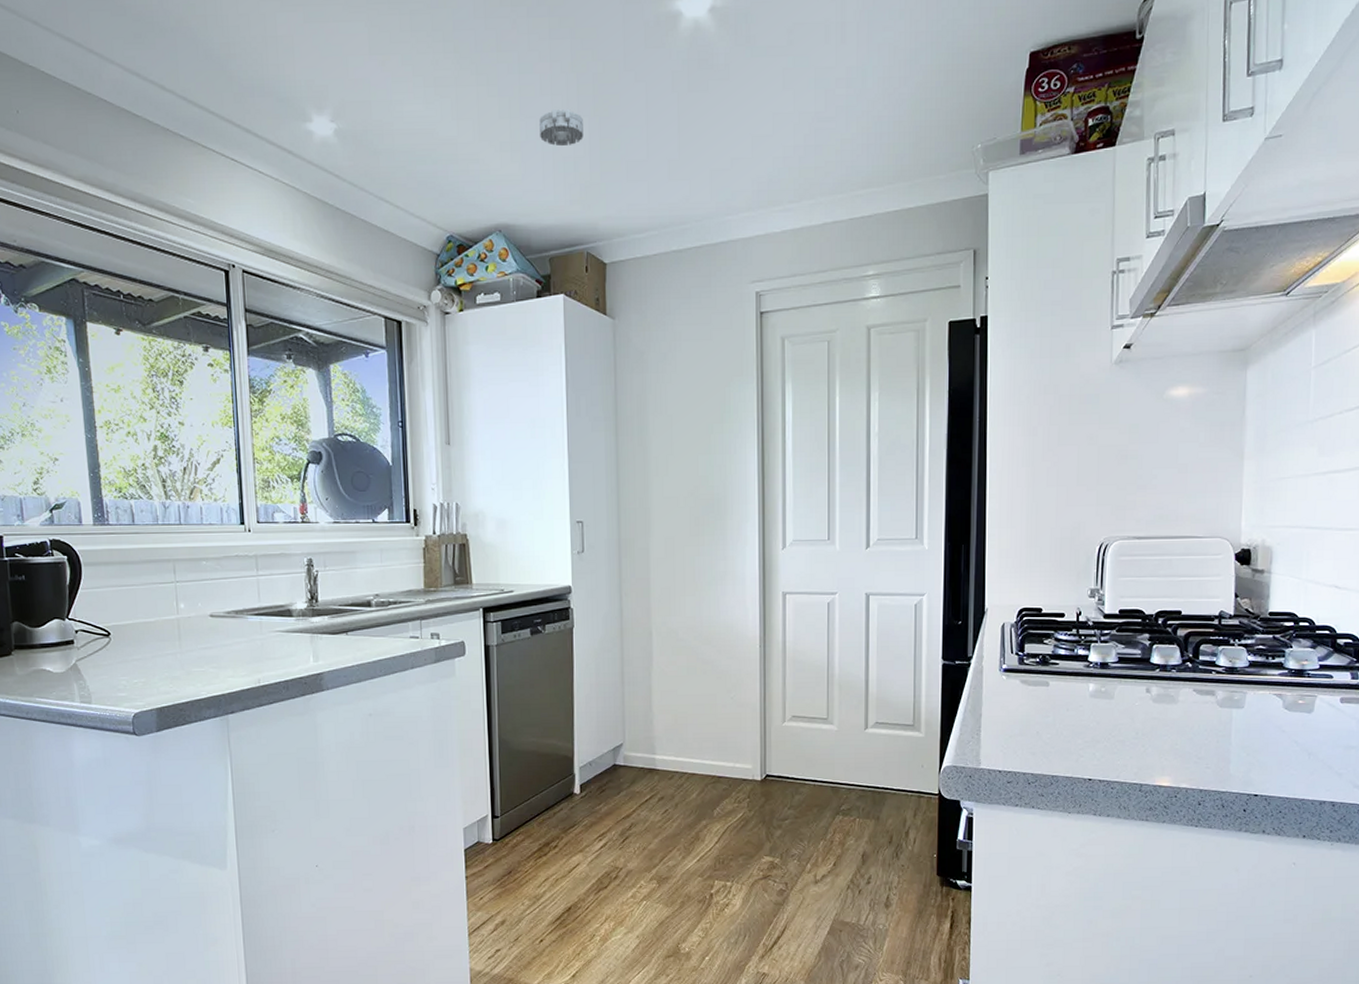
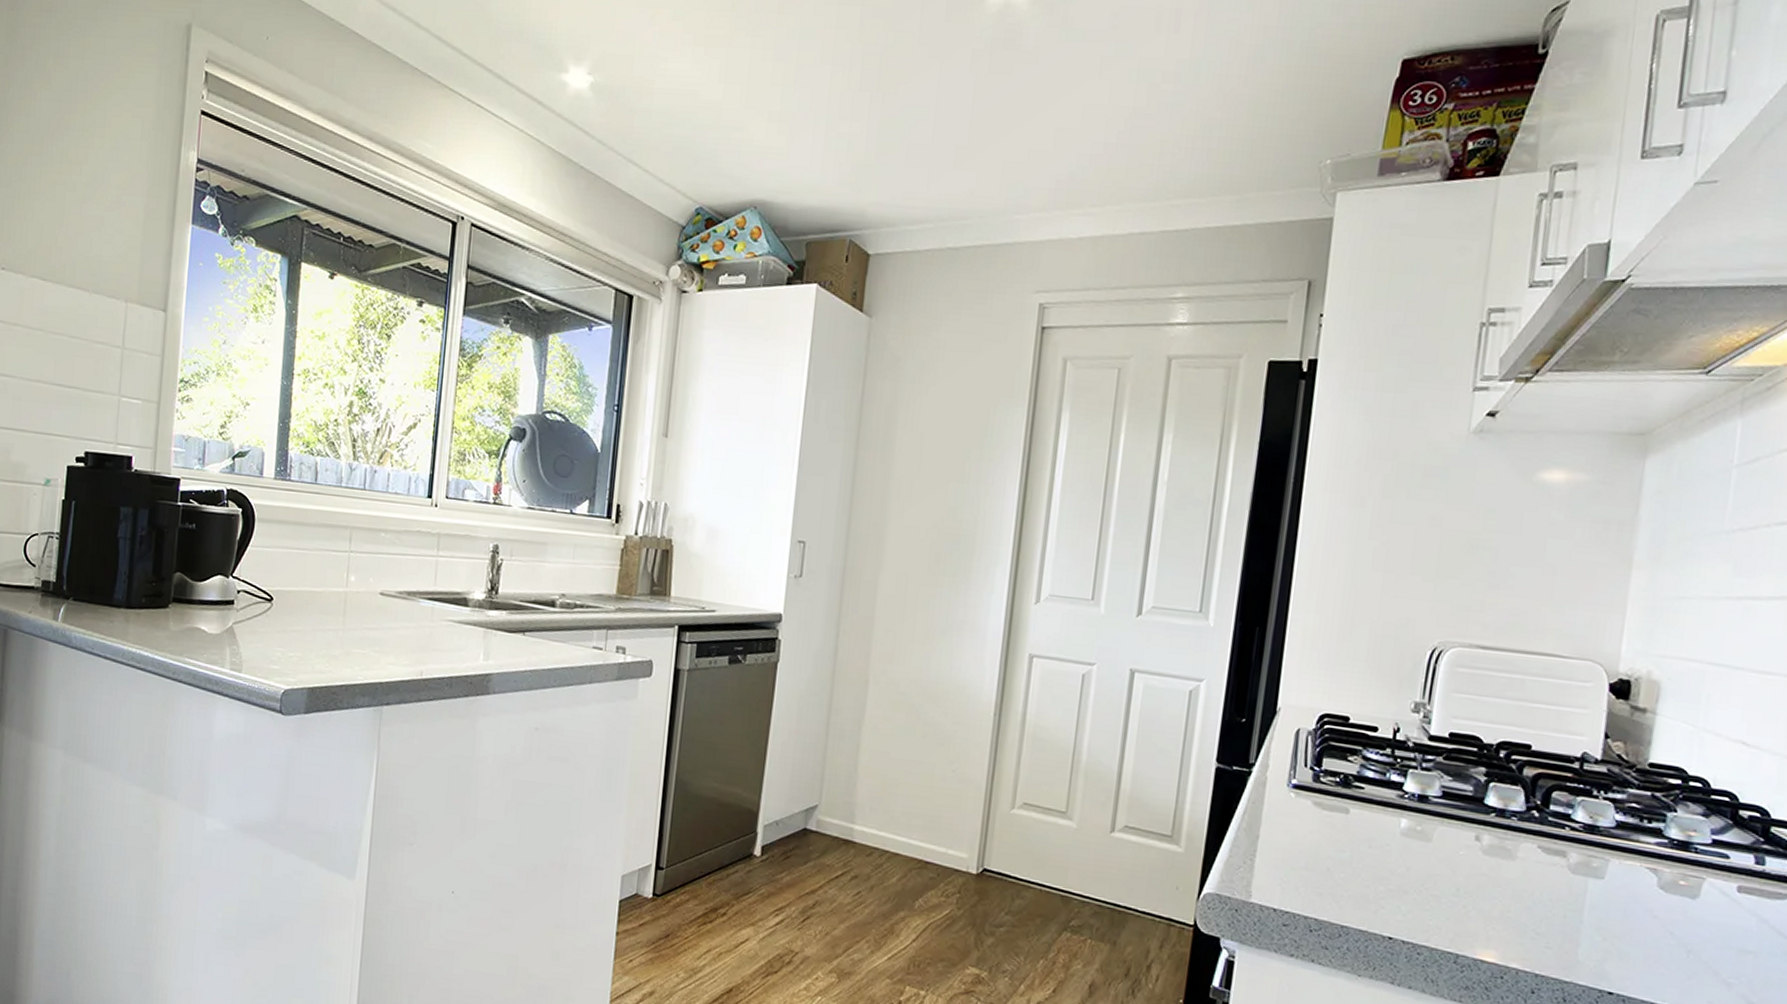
smoke detector: present [539,109,583,147] -> none [814,81,865,122]

